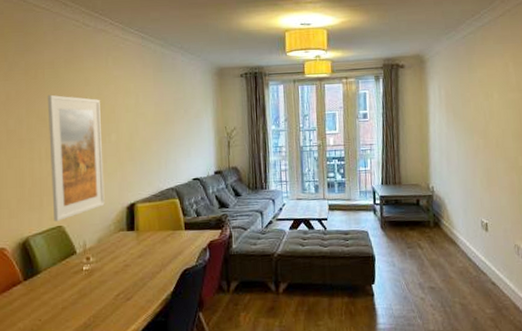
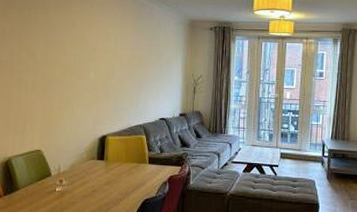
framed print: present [48,94,105,222] -> none [34,32,83,146]

